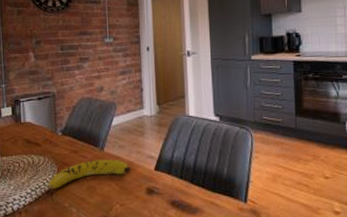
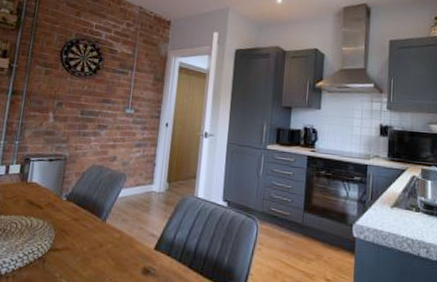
fruit: present [48,159,132,189] -> none [41,230,131,256]

